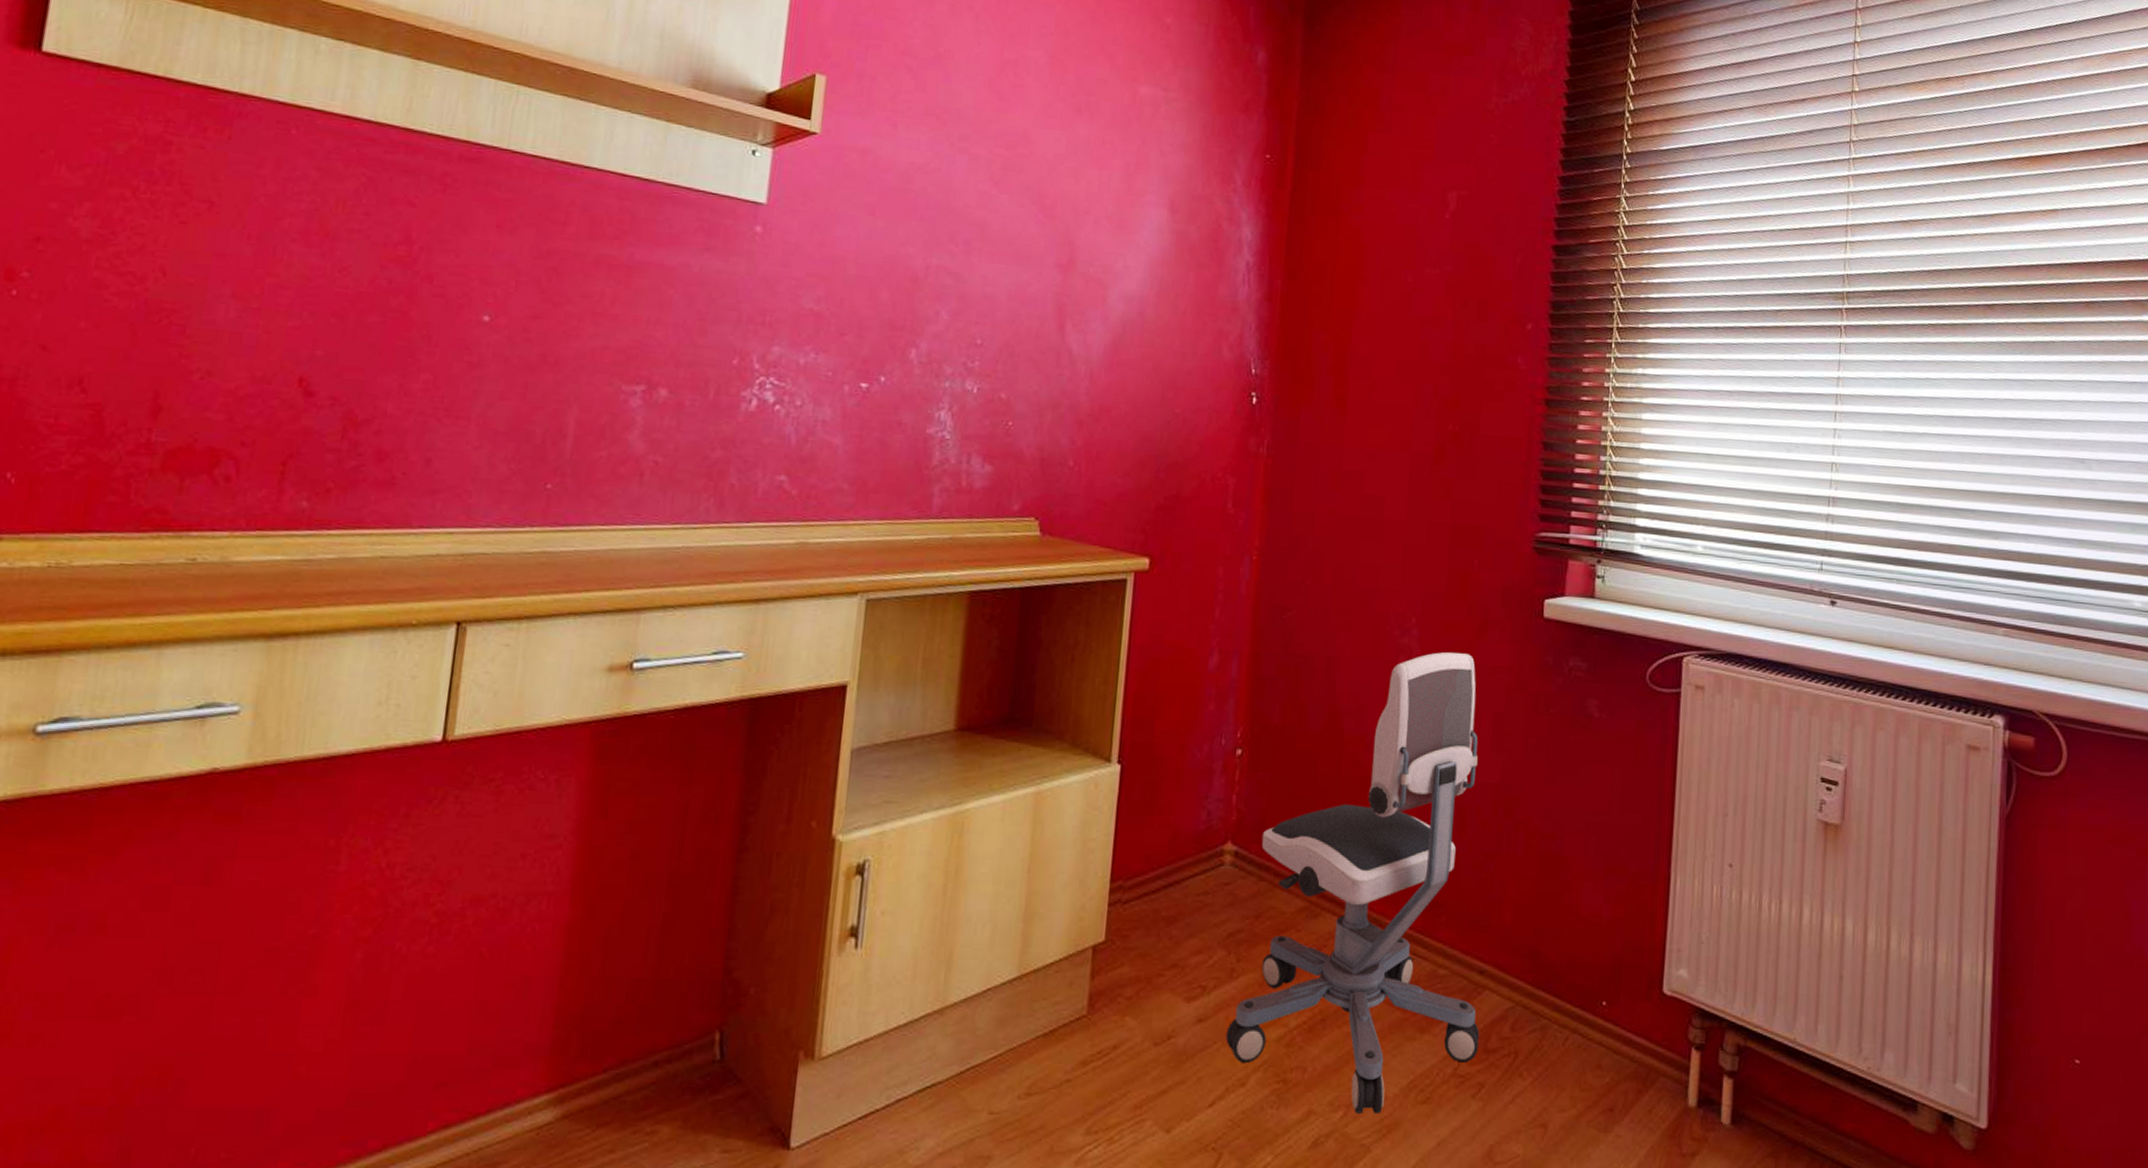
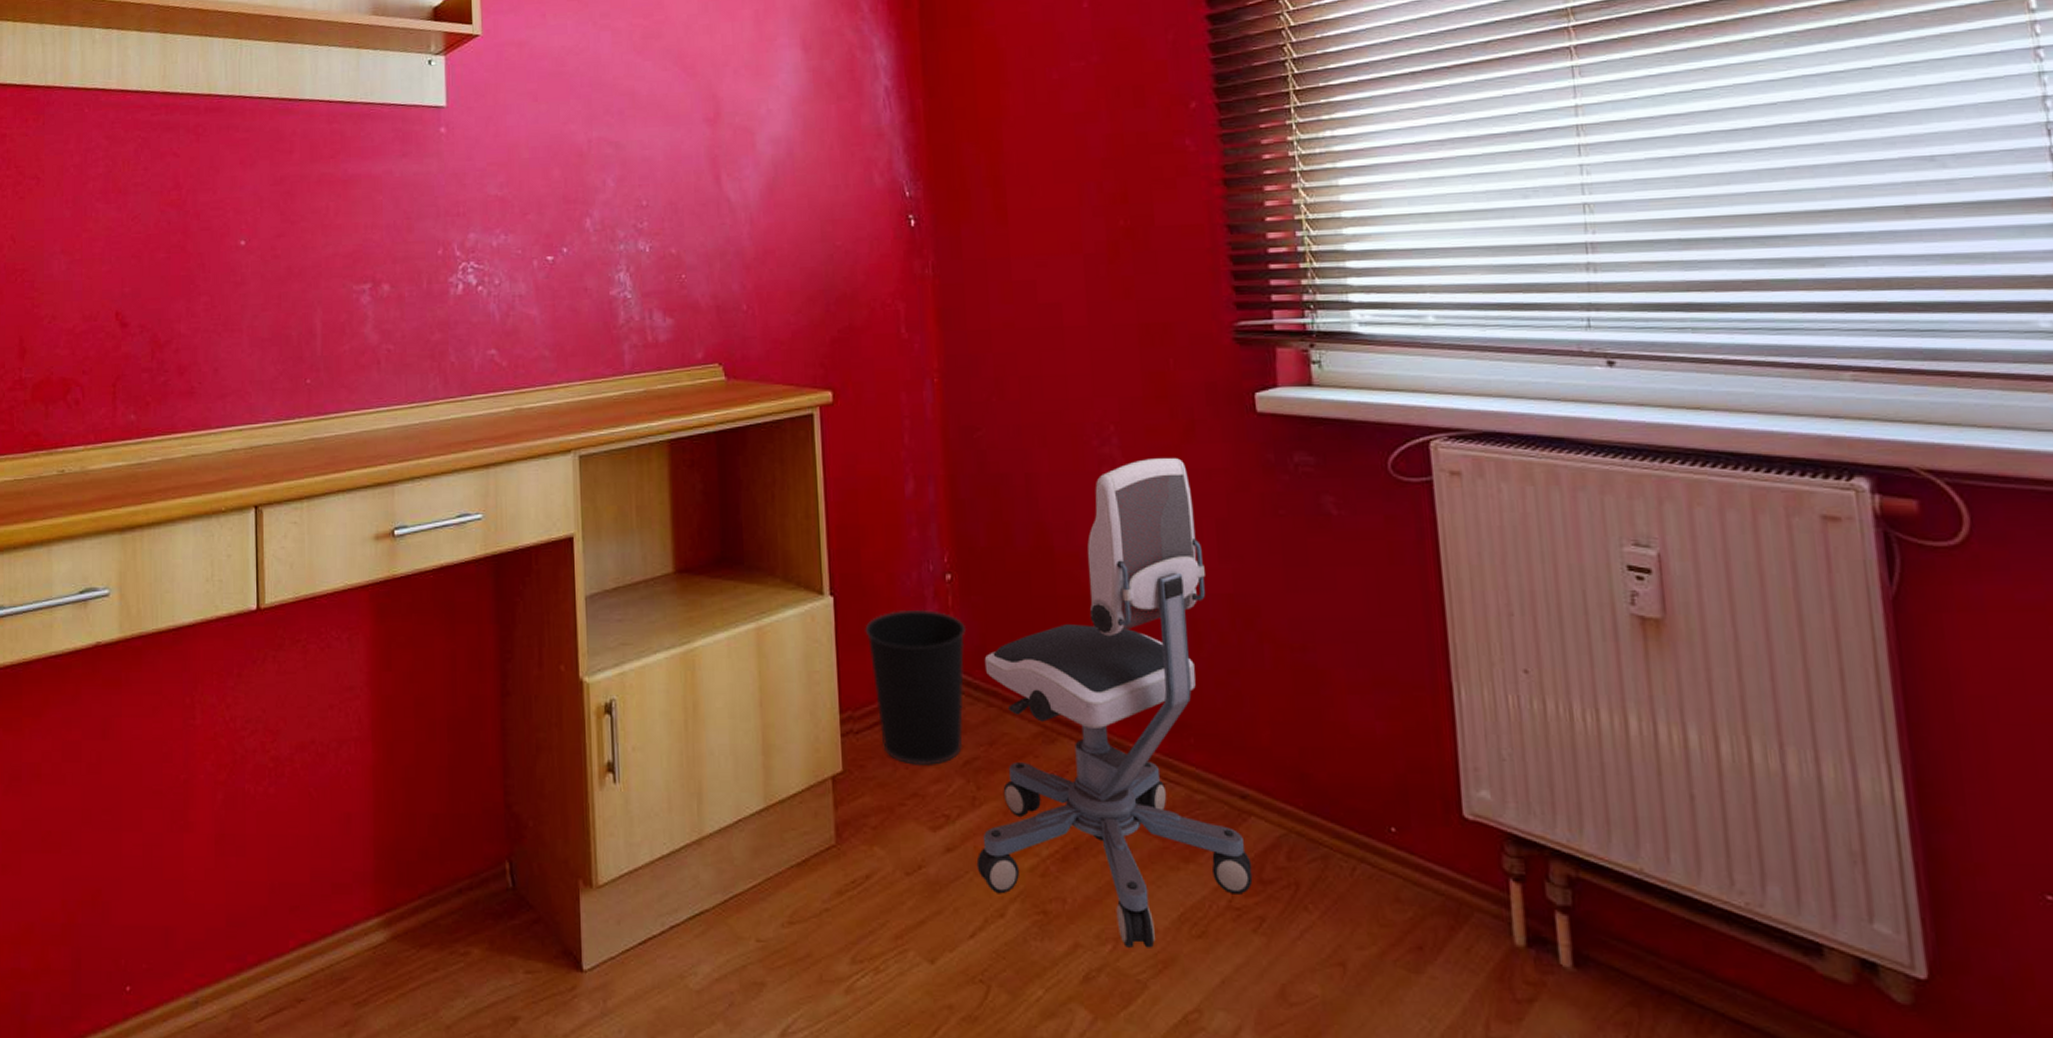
wastebasket: none [1148,782,1250,938] -> present [865,609,967,767]

